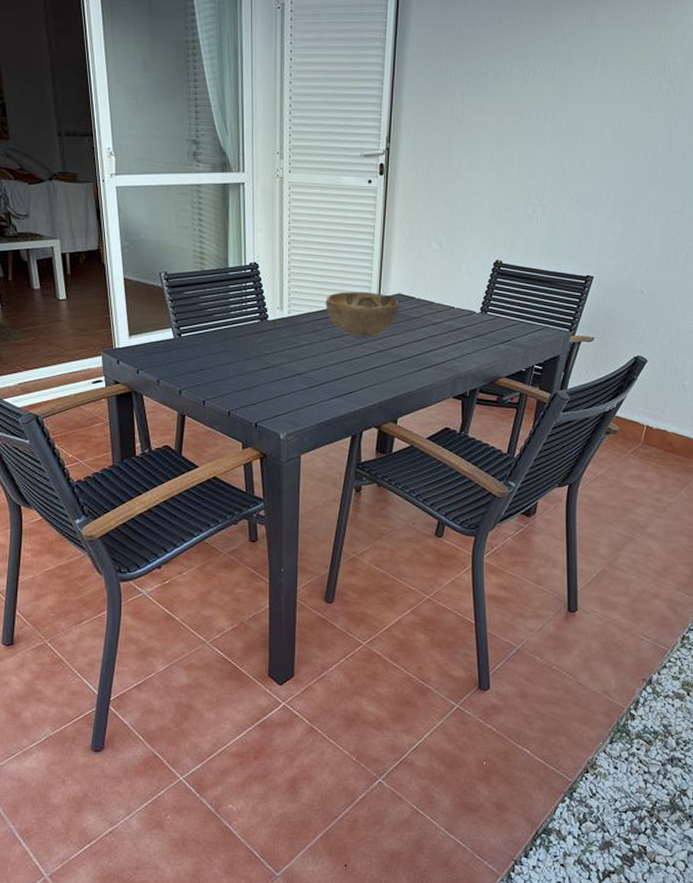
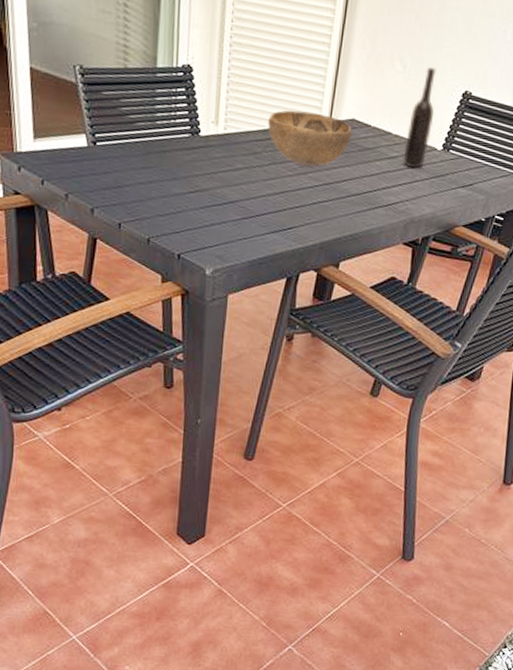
bottle: none [446,244,471,330] -> present [403,67,436,168]

